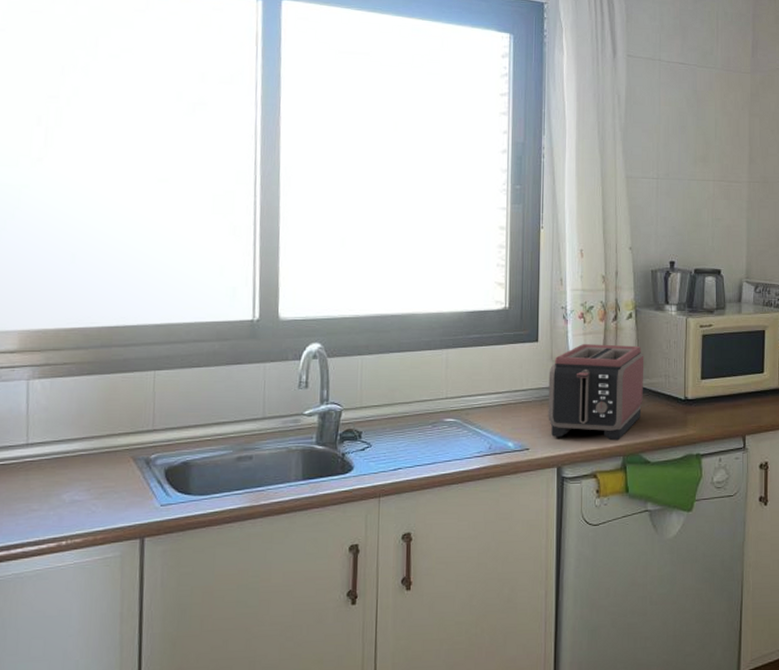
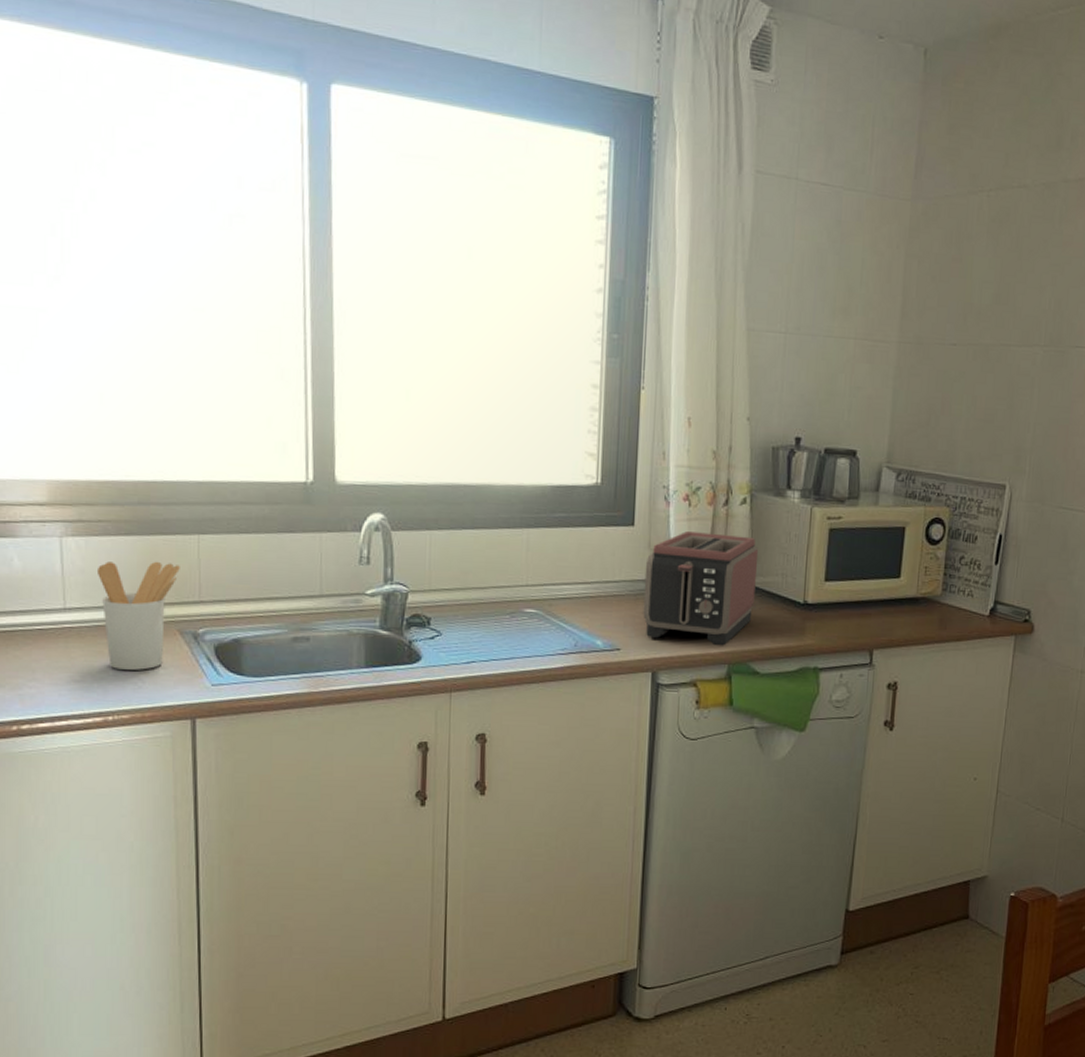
utensil holder: none [59,396,136,497] -> present [96,561,180,670]

